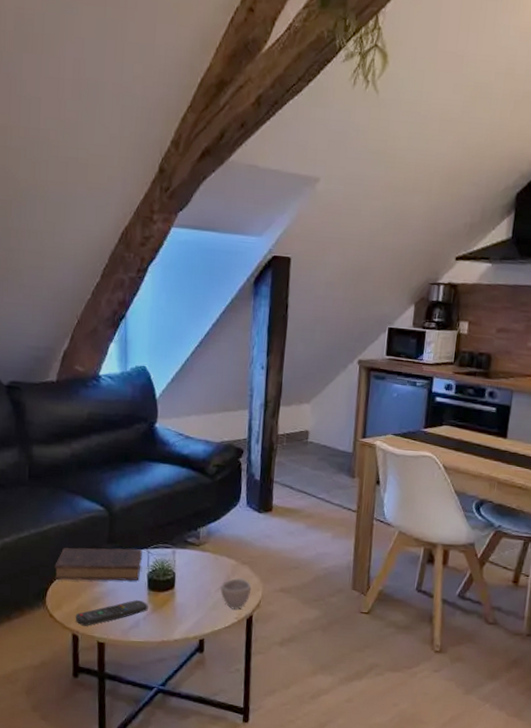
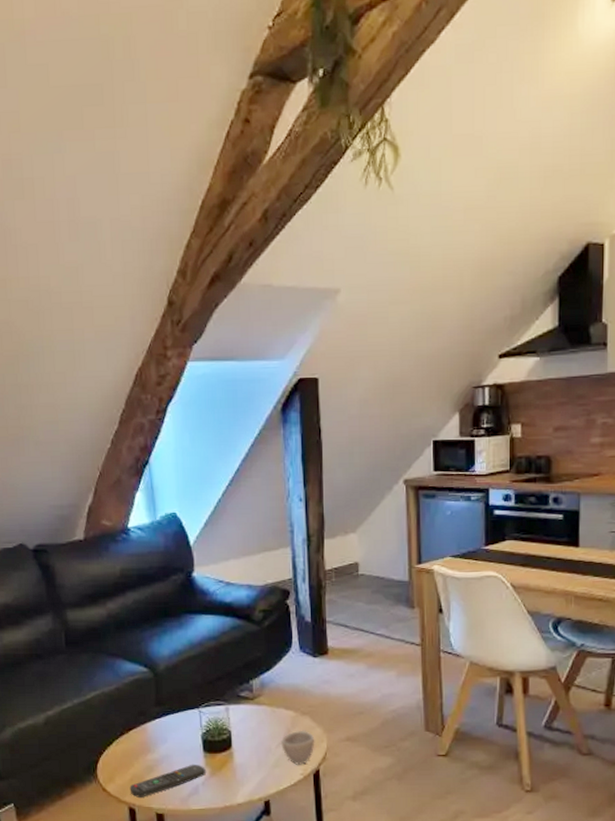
book: present [54,547,143,581] -> none [102,709,194,752]

